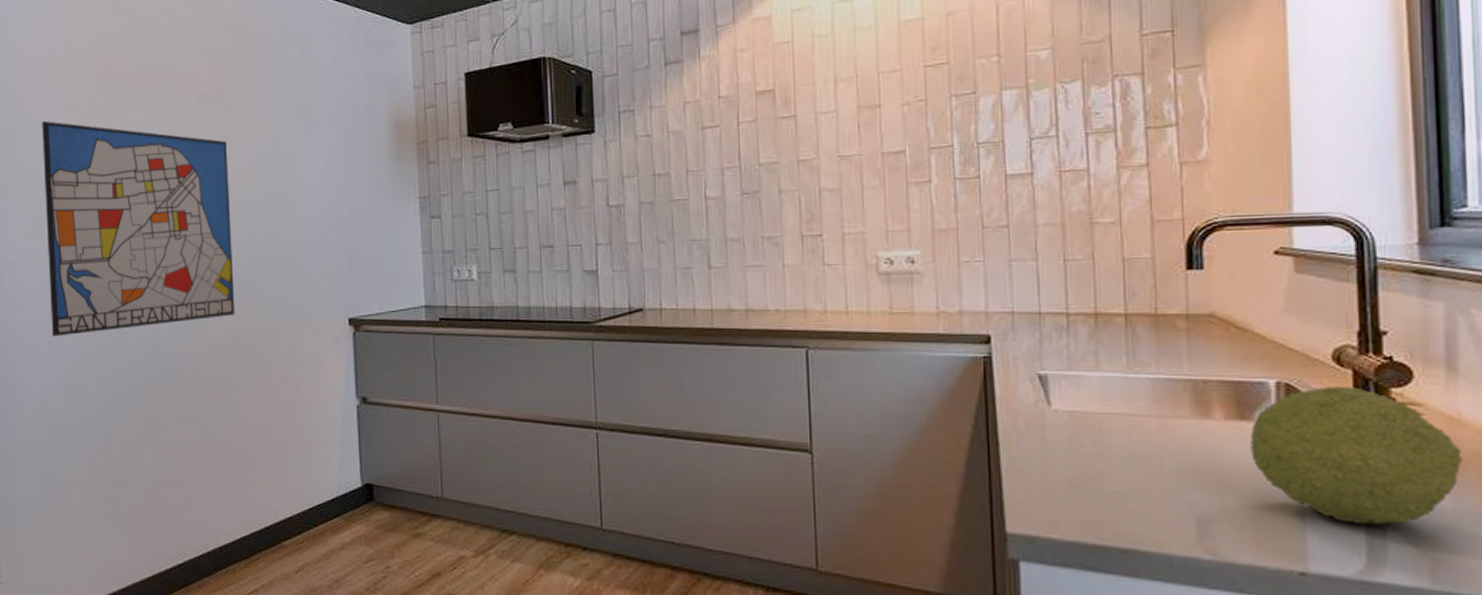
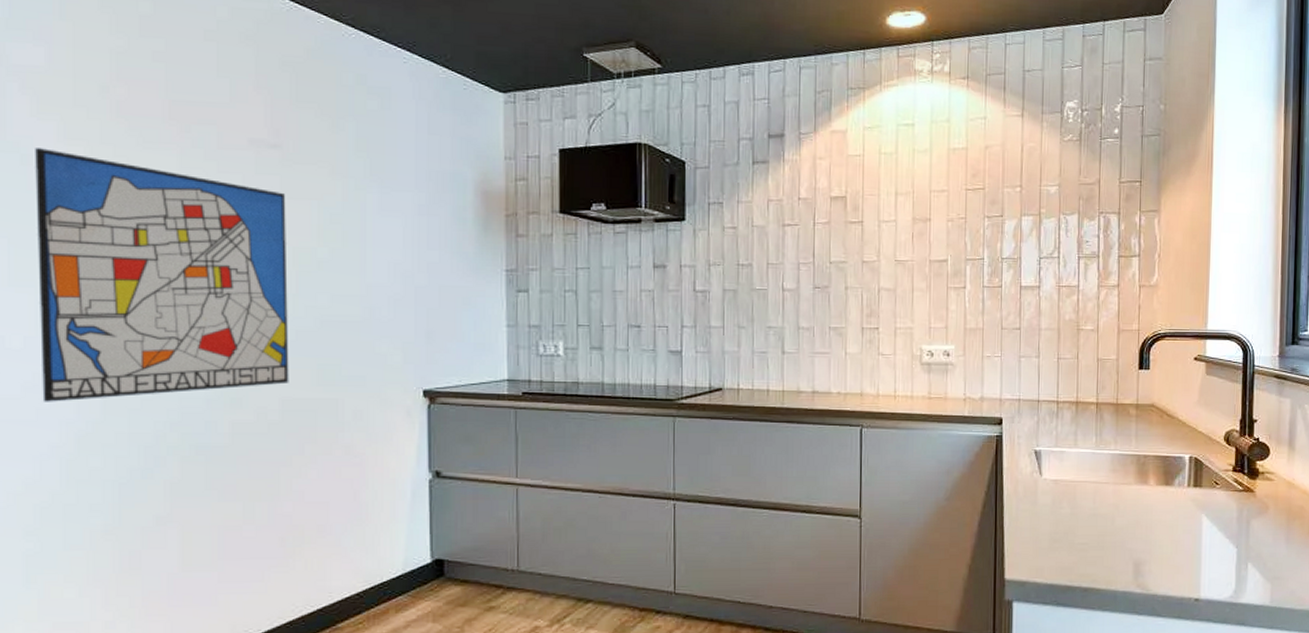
fruit: present [1250,385,1463,524] -> none [1171,459,1294,561]

